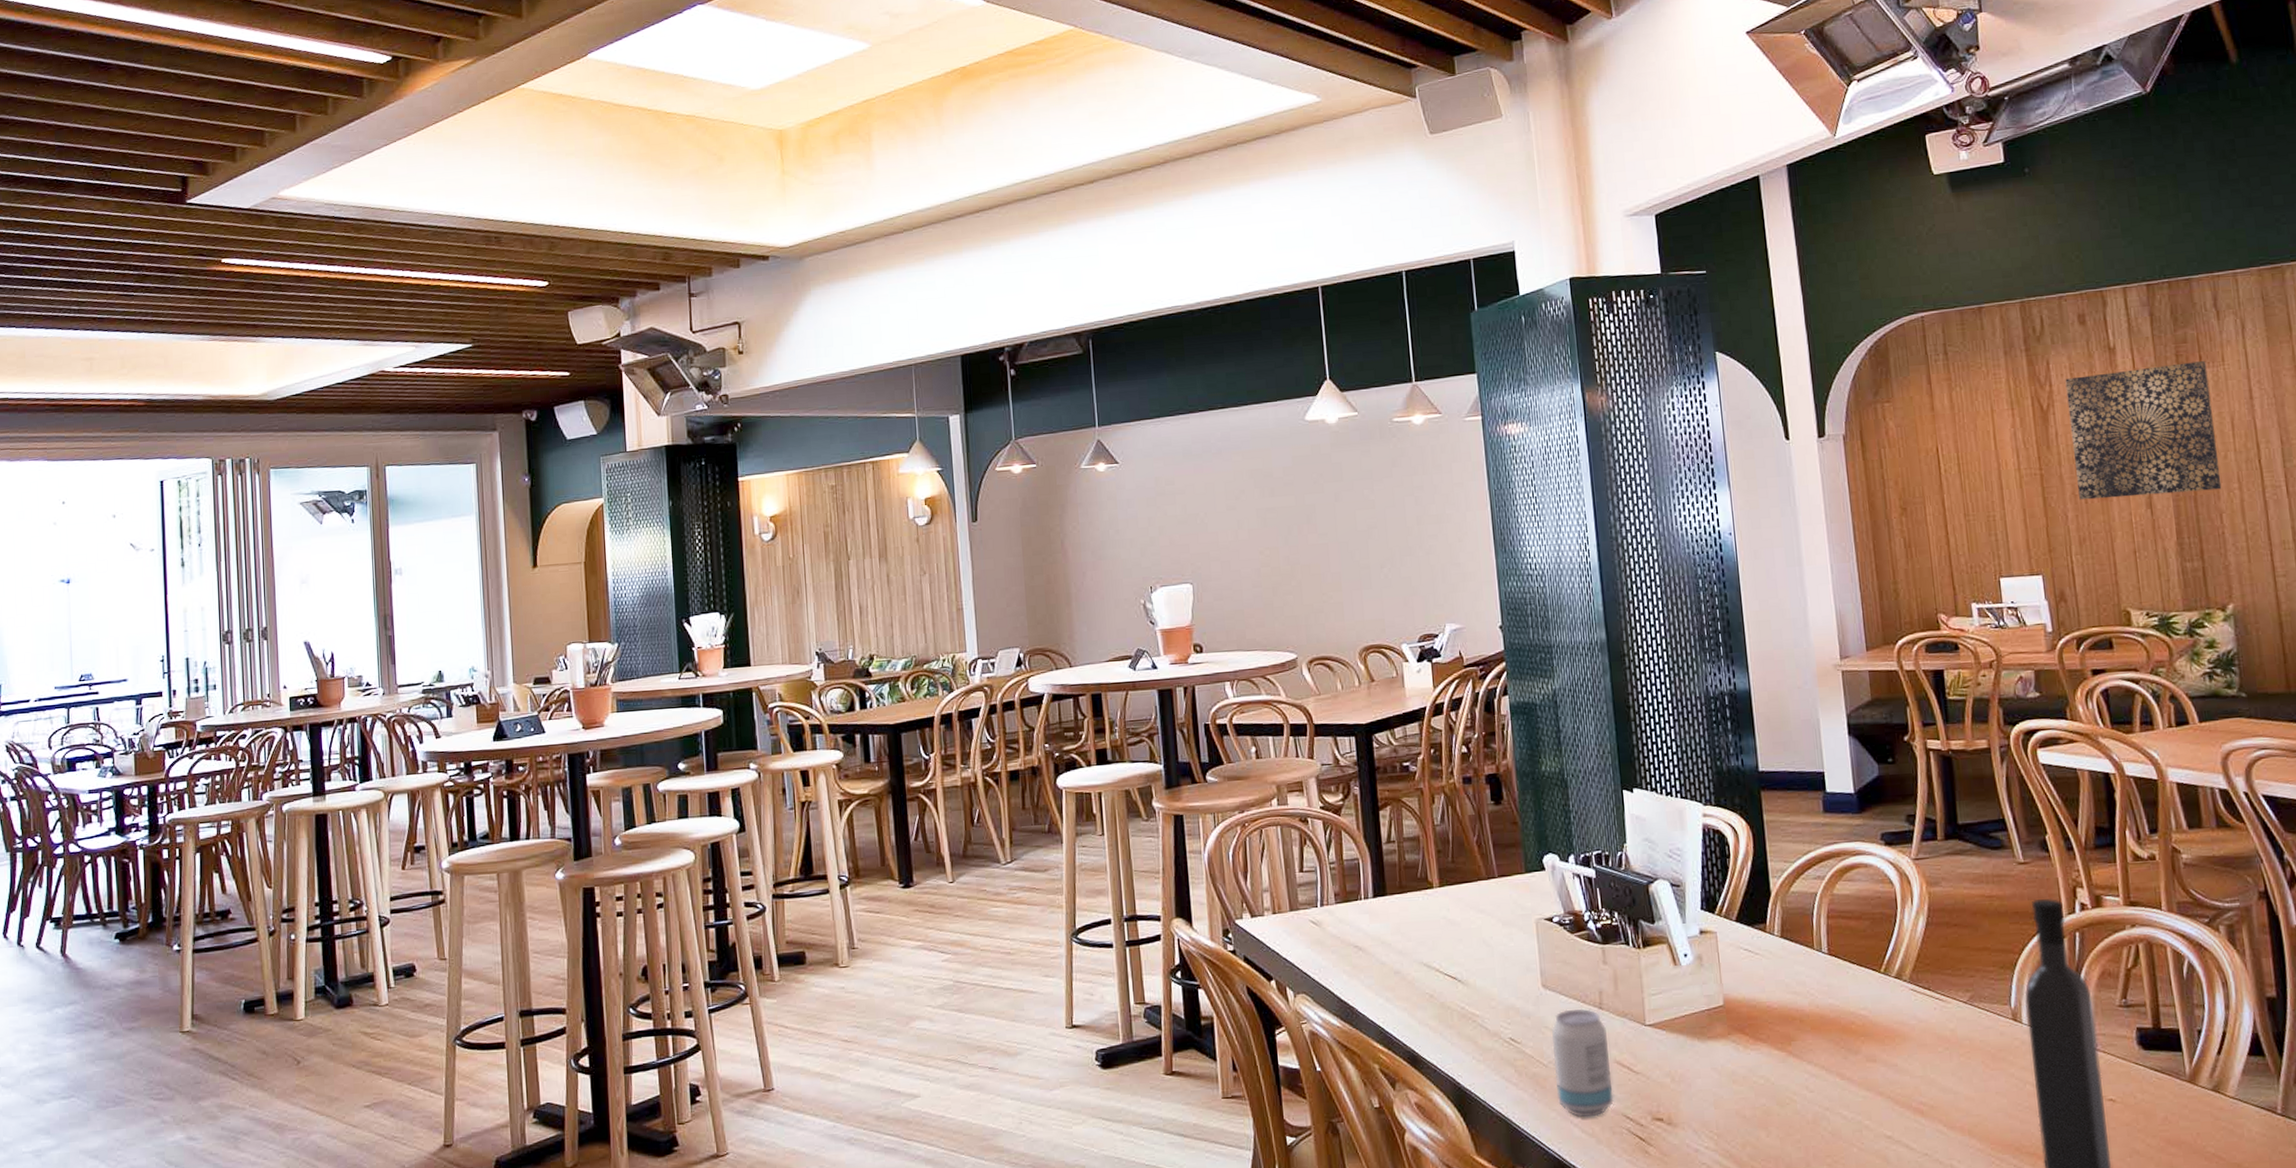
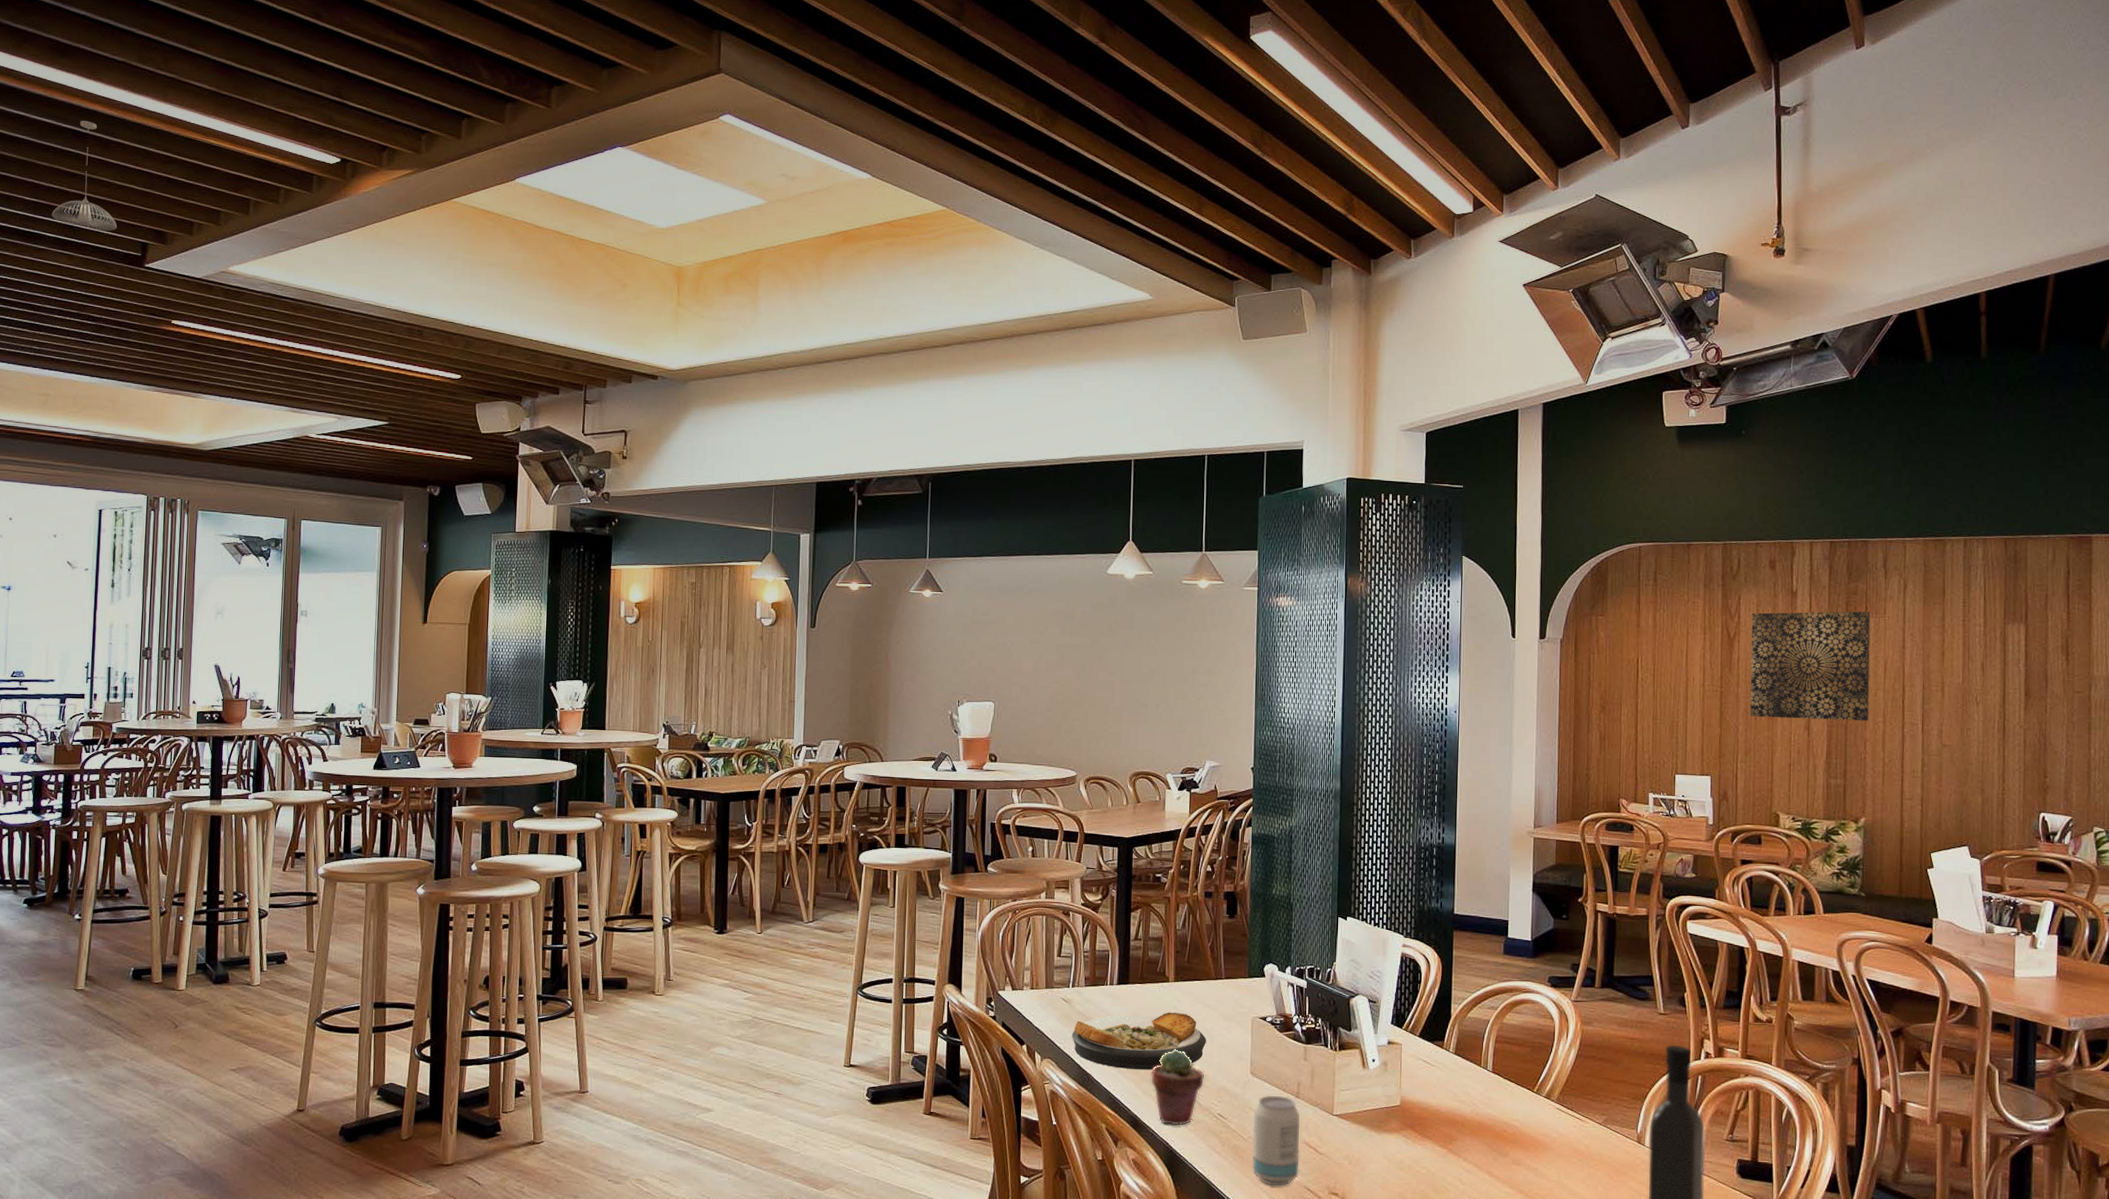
pendant light: none [79,49,153,170] -> present [51,121,118,231]
plate: none [1327,923,1486,997] -> present [1072,1012,1206,1070]
potted succulent: none [1425,966,1489,1058] -> present [1151,1049,1205,1126]

